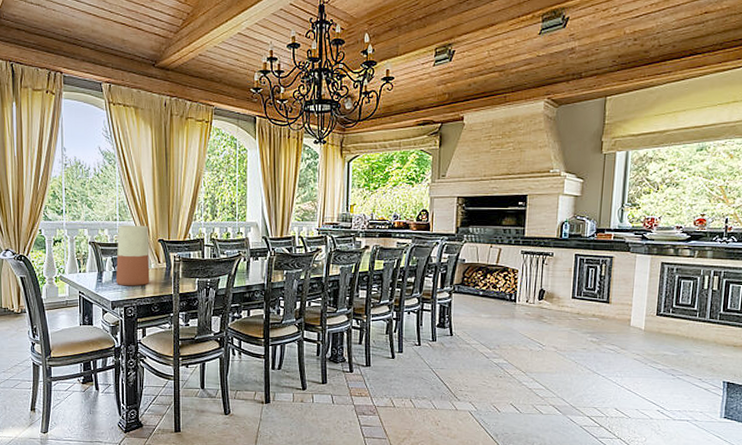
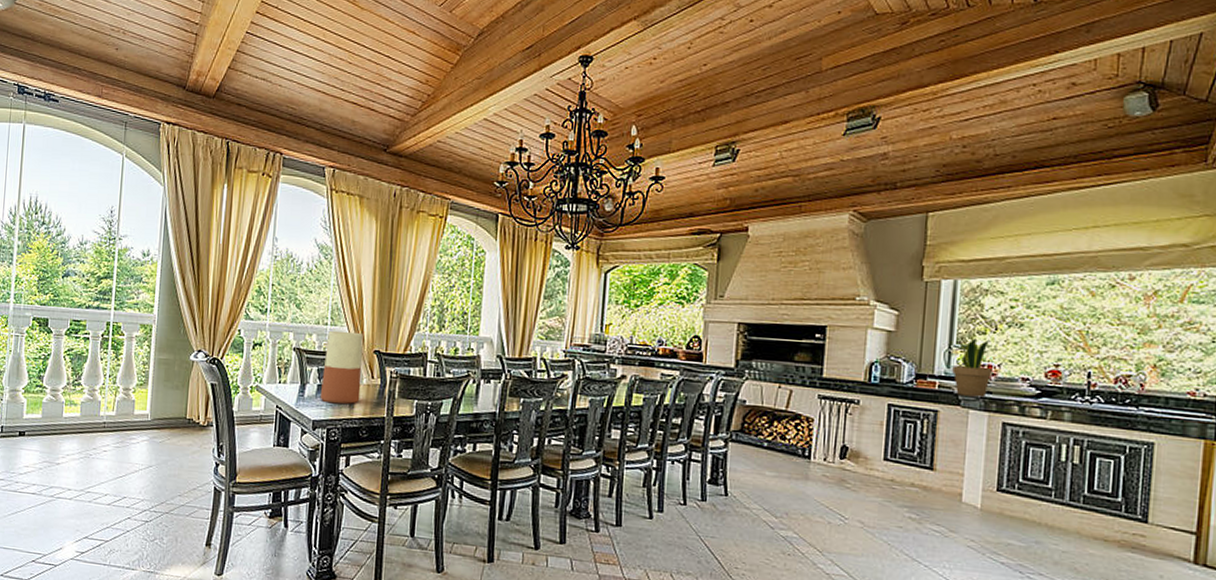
potted plant: none [624,197,658,244] -> present [952,338,997,398]

